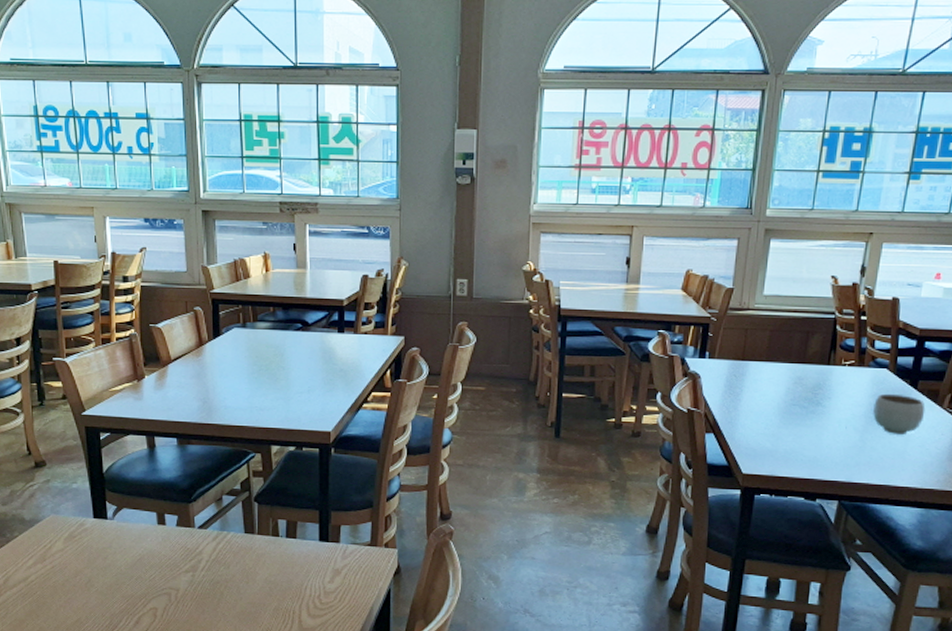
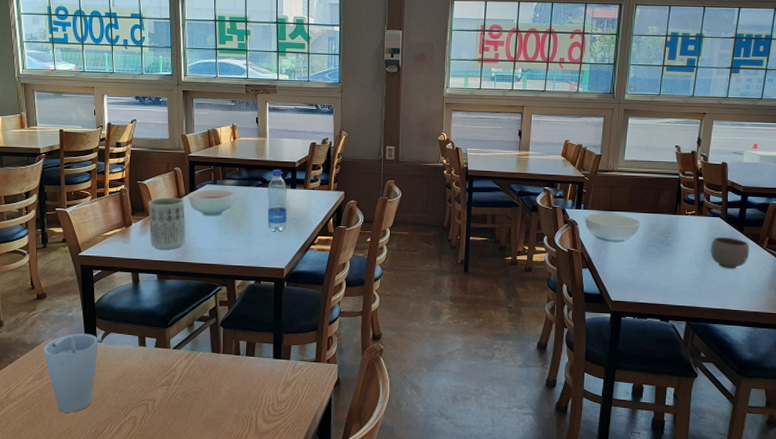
cup: none [45,508,109,602] -> present [43,333,98,413]
cup: none [163,344,210,409] -> present [148,197,185,250]
bowl: none [211,333,268,368] -> present [188,189,234,217]
bottle: none [309,309,334,387] -> present [267,170,287,232]
bowl: none [709,363,783,401] -> present [584,213,641,243]

